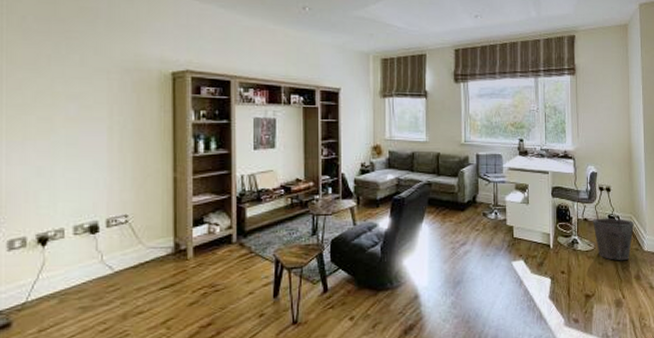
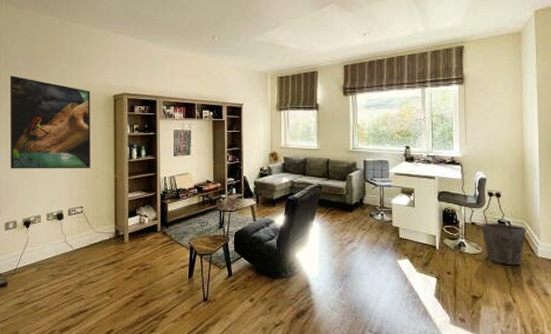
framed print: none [15,40,139,167] -> present [9,75,90,169]

